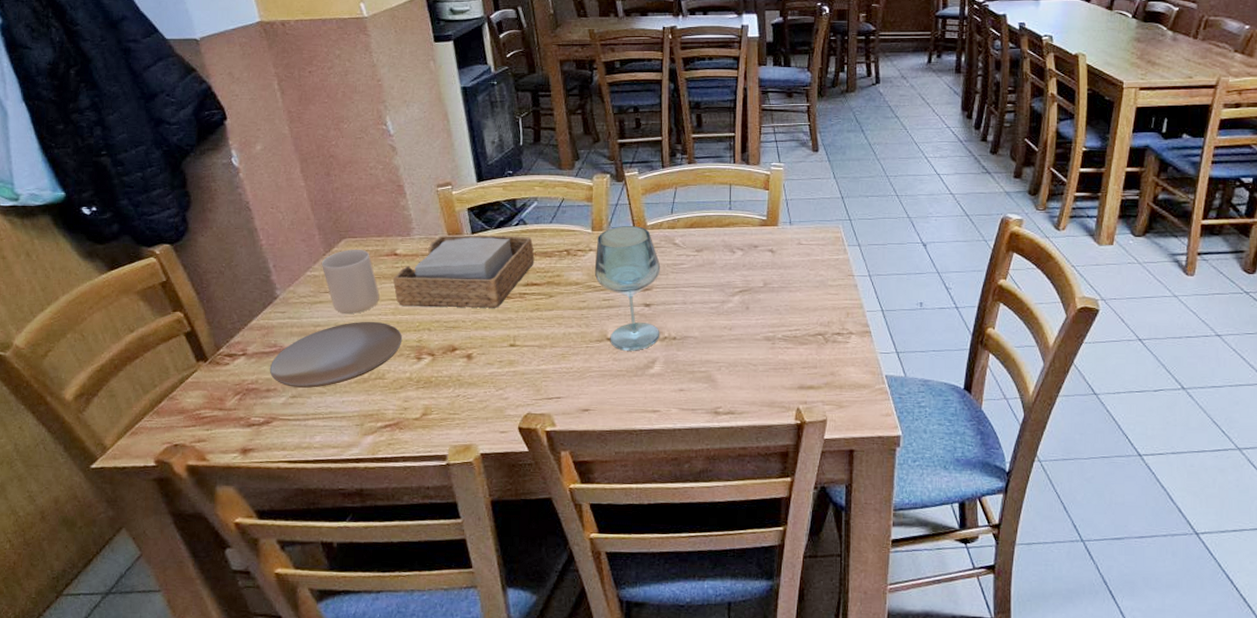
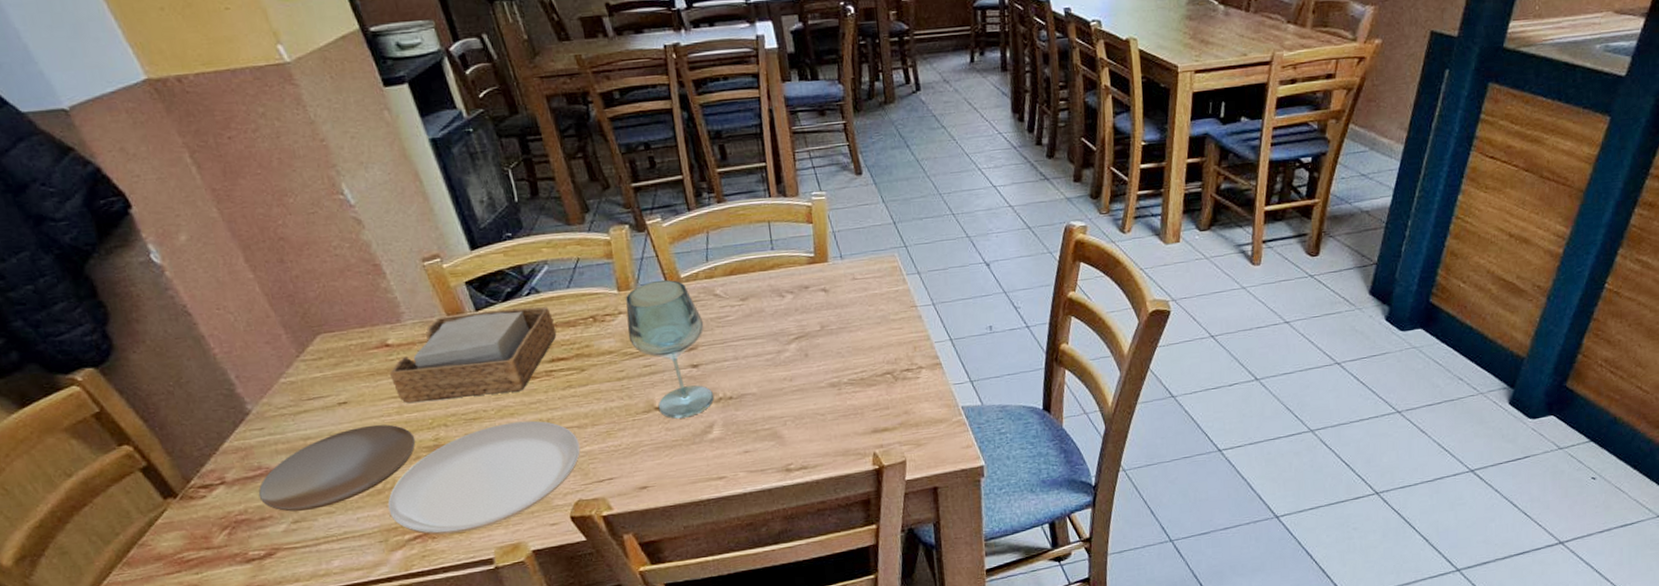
cup: present [322,249,380,314] -> none [297,344,378,421]
plate: none [369,335,537,427] -> present [388,420,581,535]

